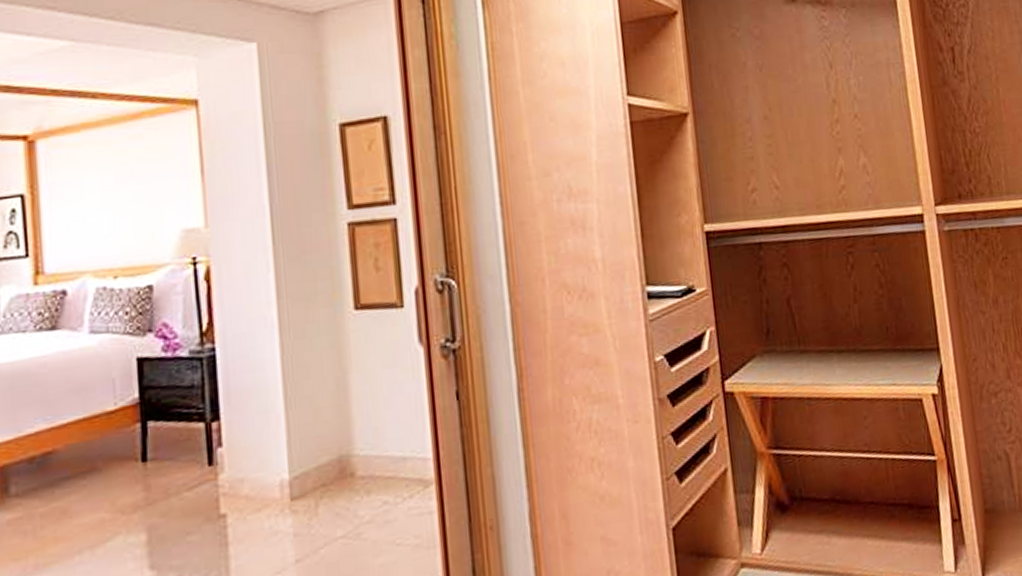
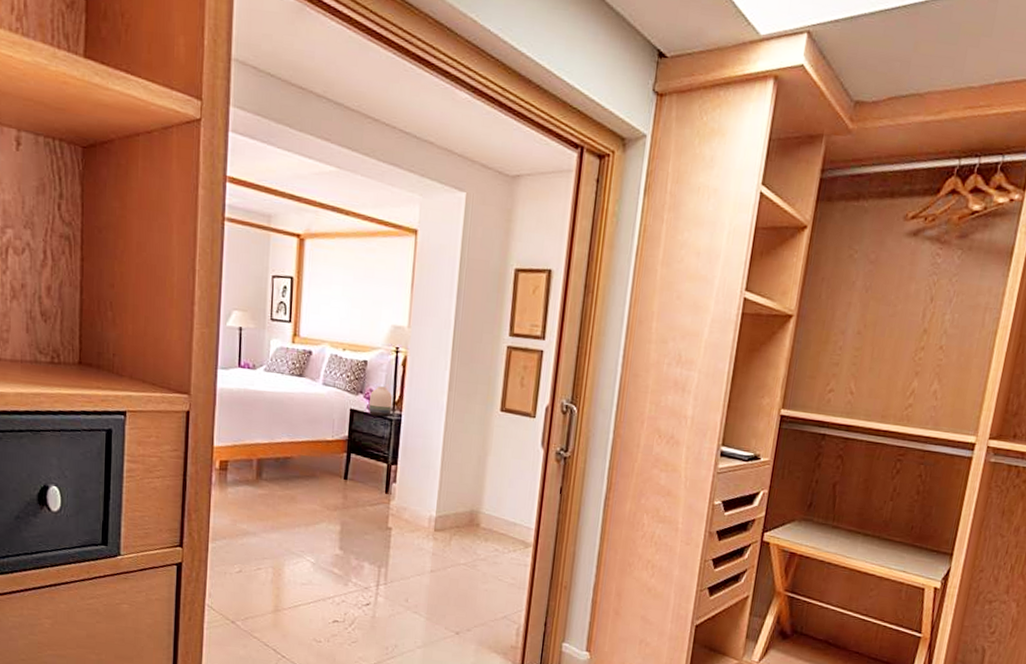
vase: none [164,315,200,361] -> present [369,386,393,418]

